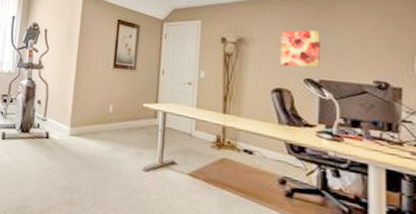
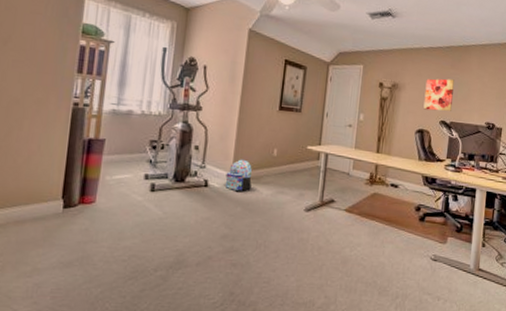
backpack: none [64,114,89,145] -> present [225,159,252,191]

